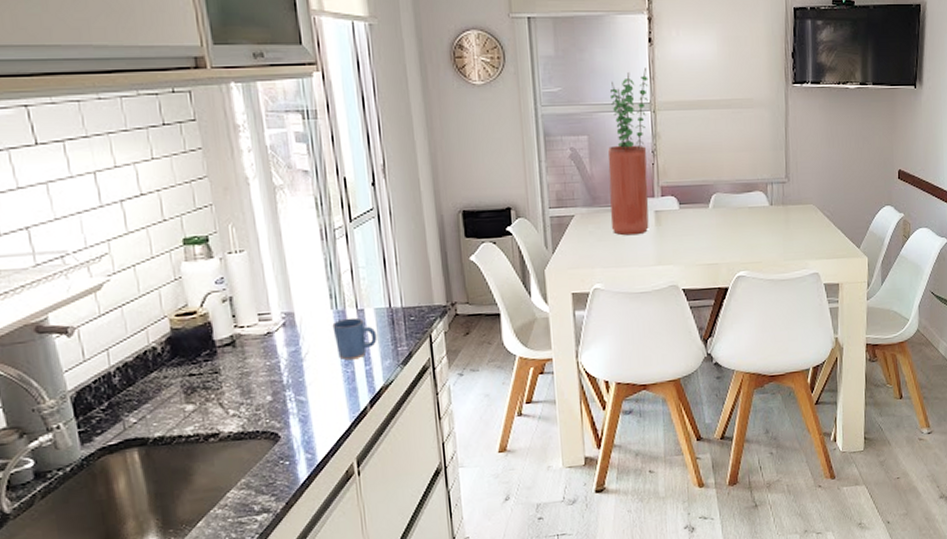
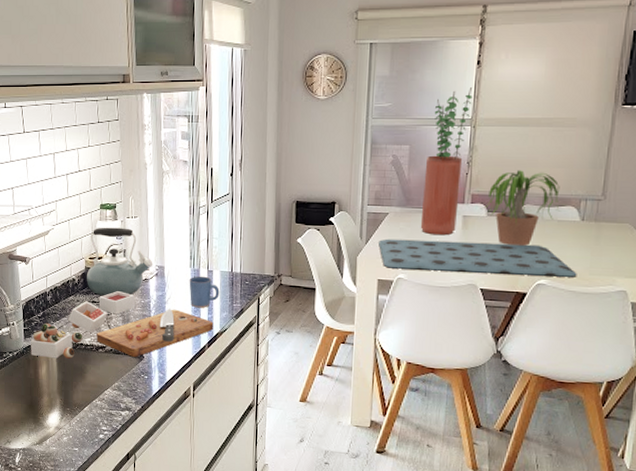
cutting board: none [93,354,375,467] -> present [31,291,214,359]
kettle: none [173,267,277,366] -> present [86,227,153,296]
placemat: none [567,235,773,279] -> present [379,238,577,277]
potted plant: none [672,157,749,238] -> present [481,170,560,246]

